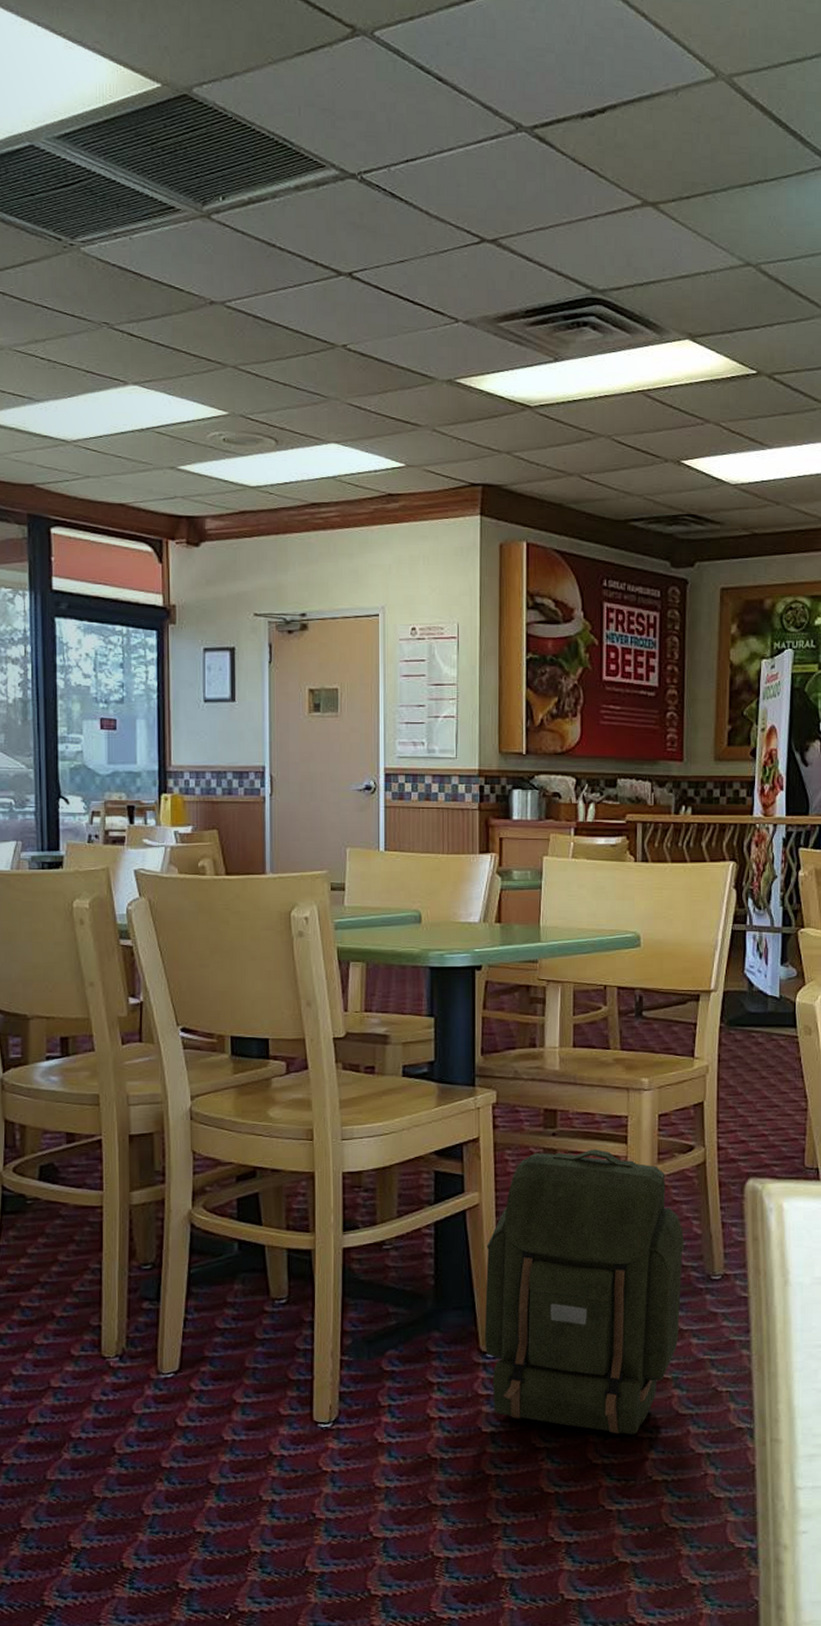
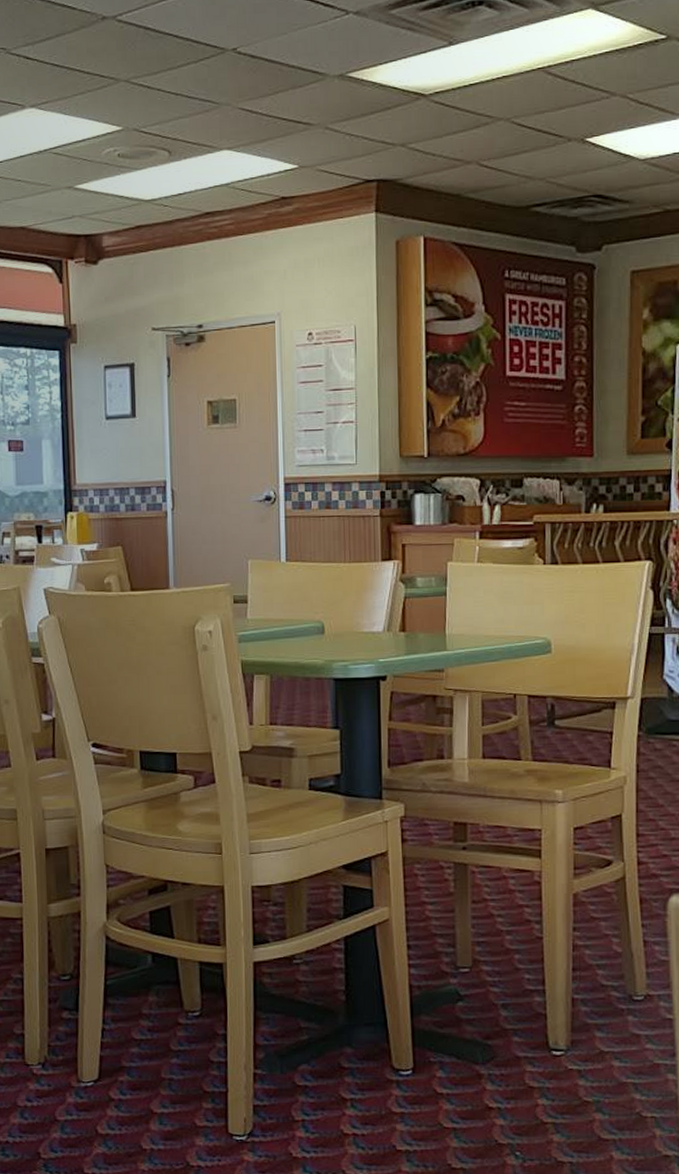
backpack: present [484,1149,685,1435] -> none [397,864,604,1159]

